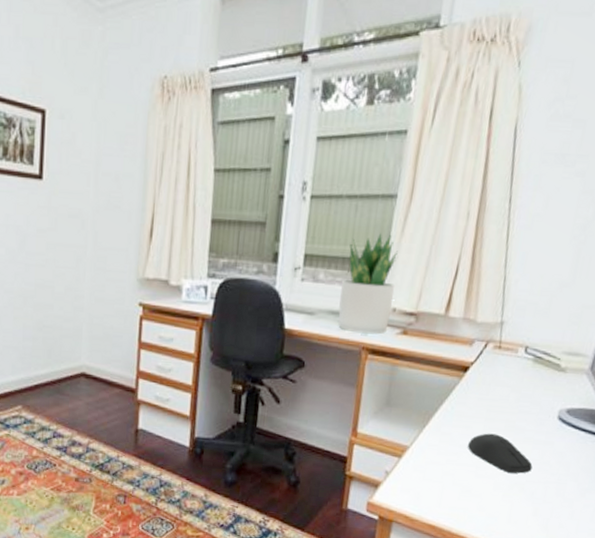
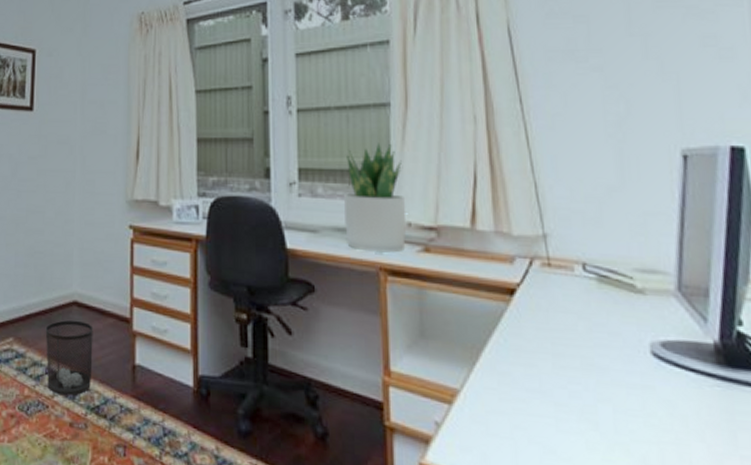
waste bin: none [53,390,100,455] -> present [45,320,93,395]
computer mouse: present [468,433,533,474] -> none [537,373,634,429]

